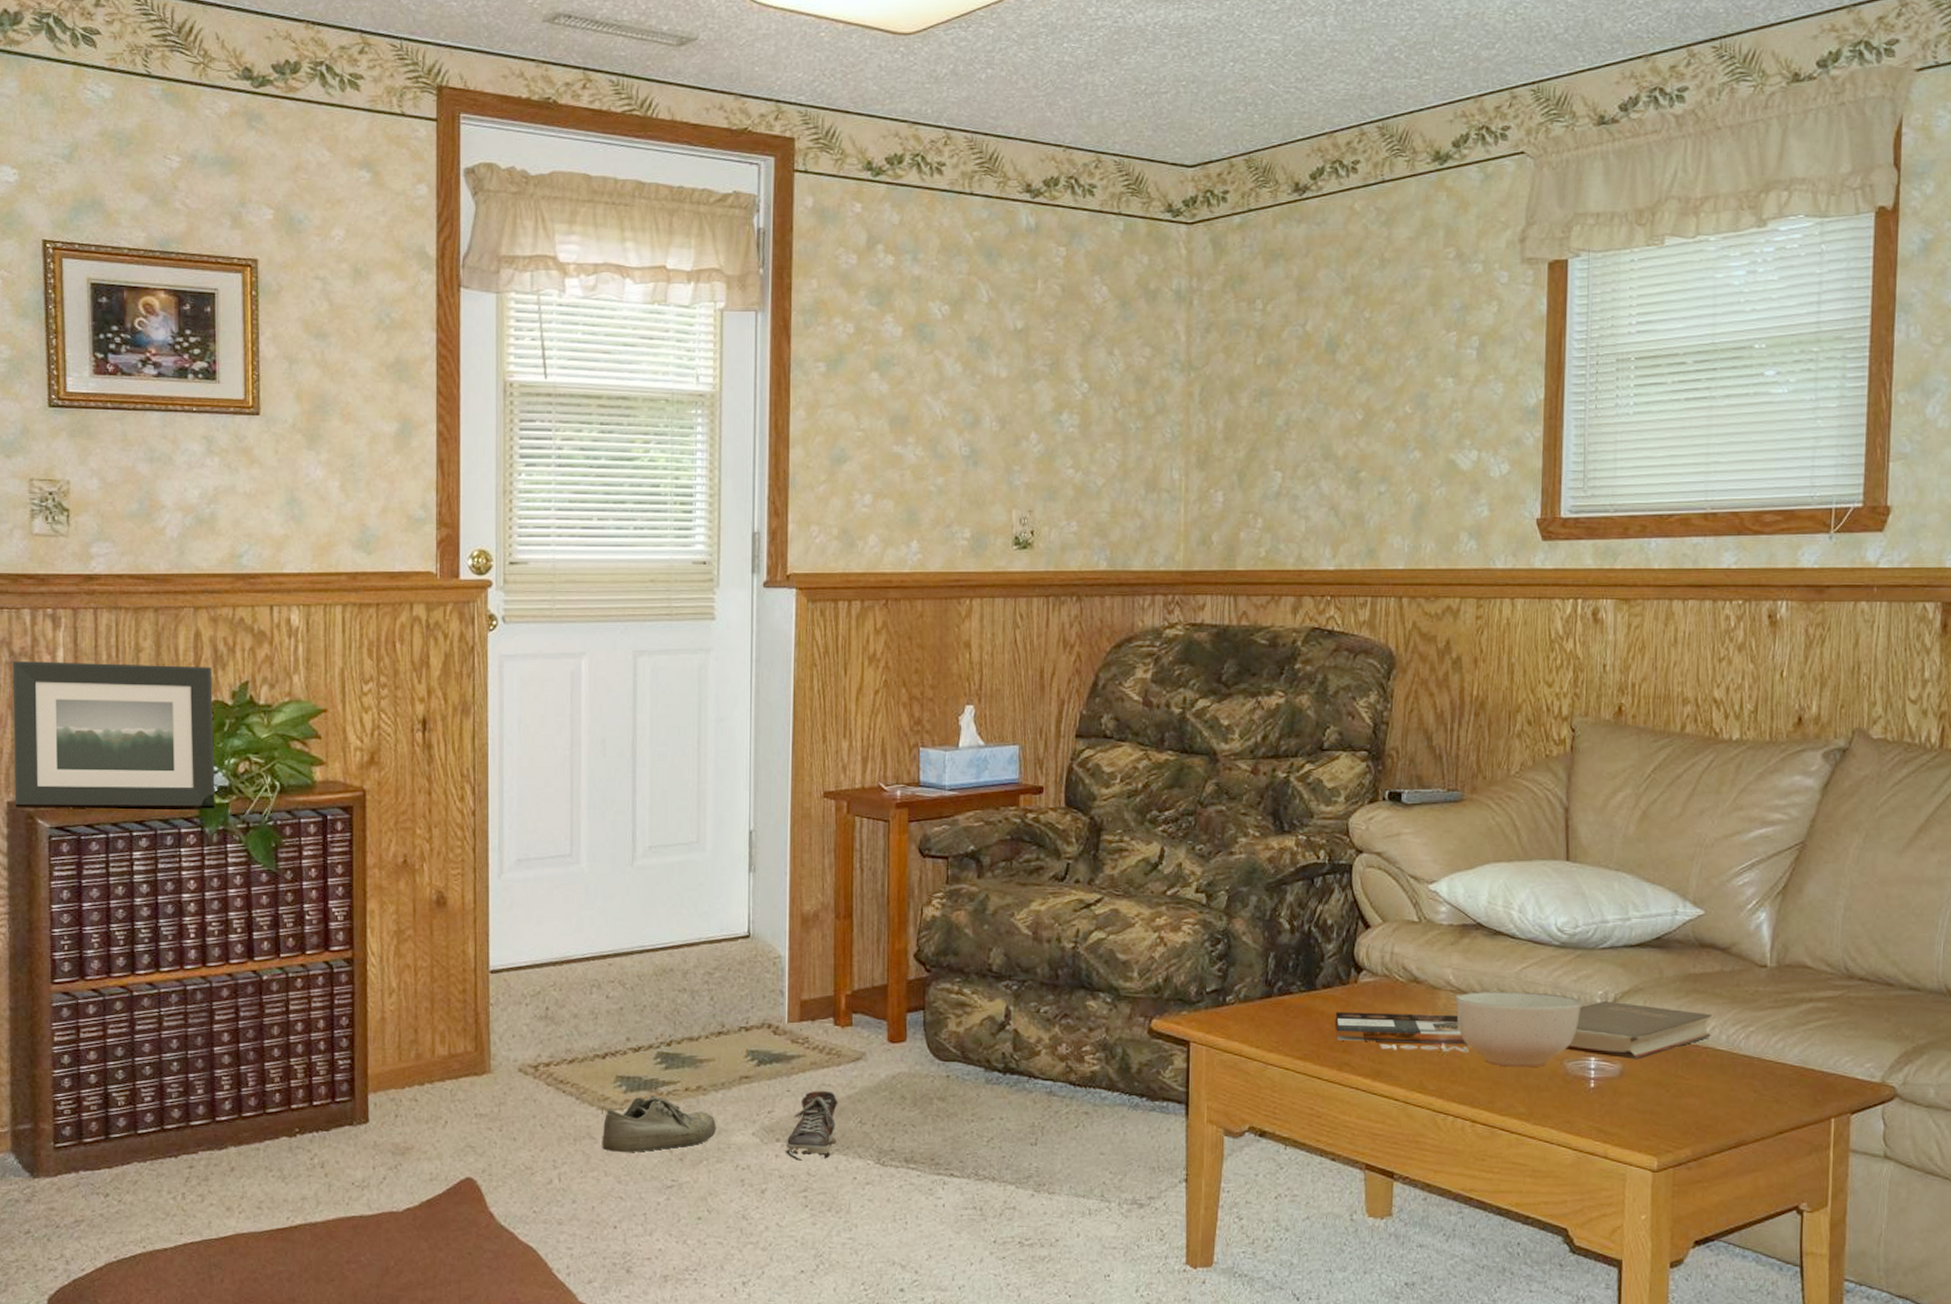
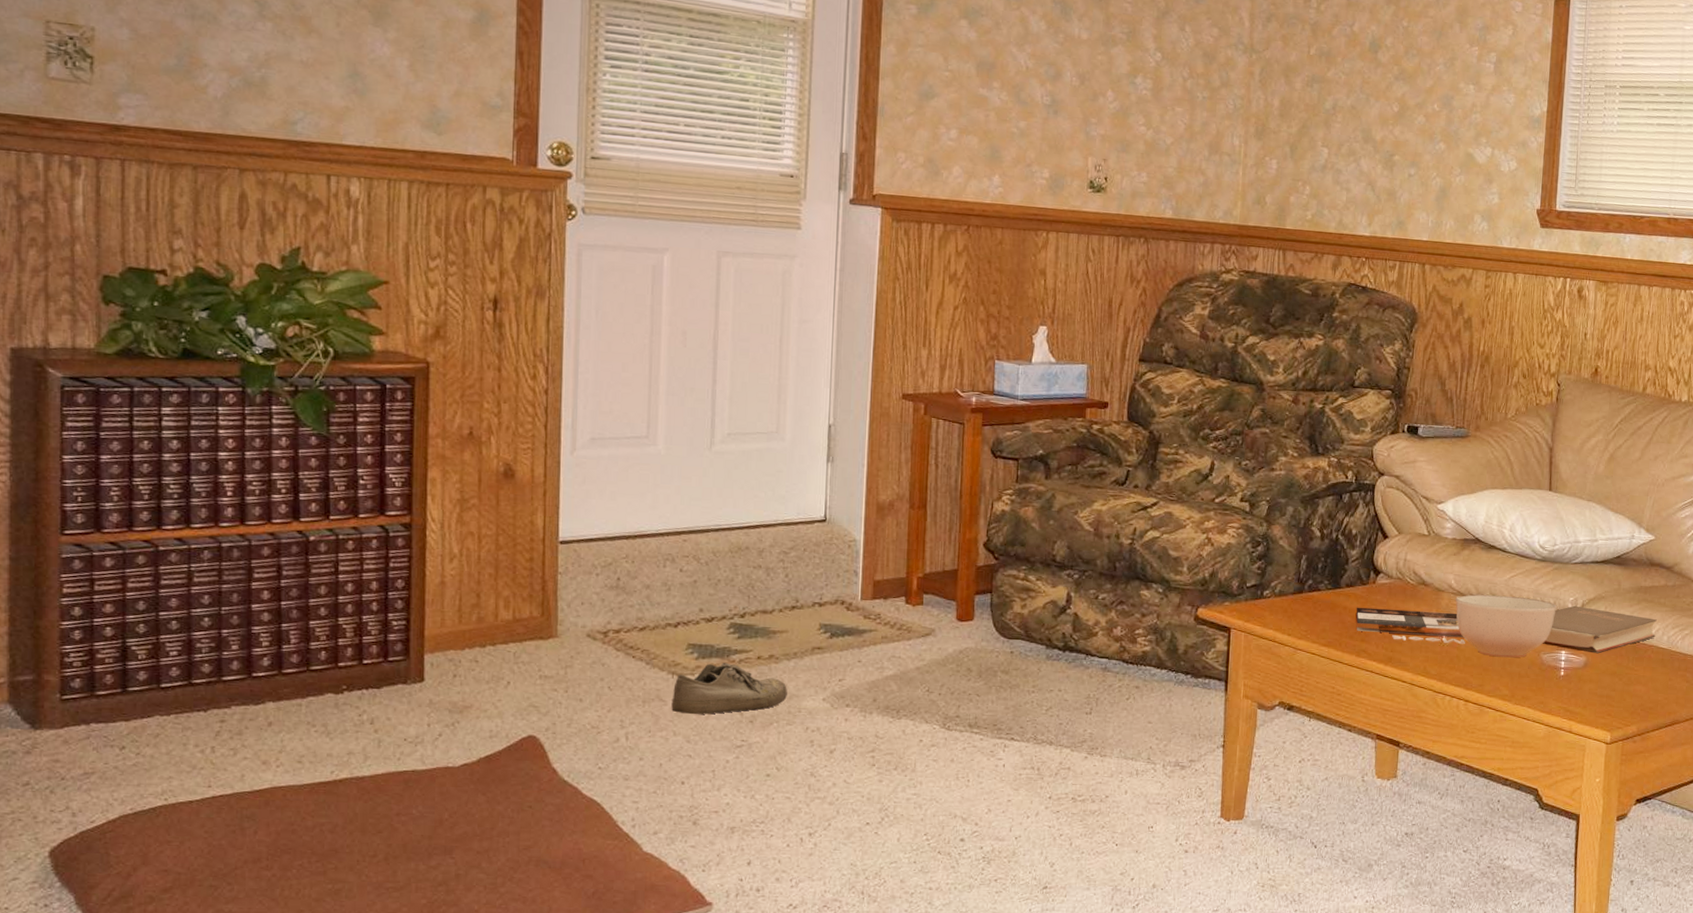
picture frame: present [13,661,215,809] -> none [20,205,260,370]
boot: present [784,1090,838,1161] -> none [854,661,907,724]

